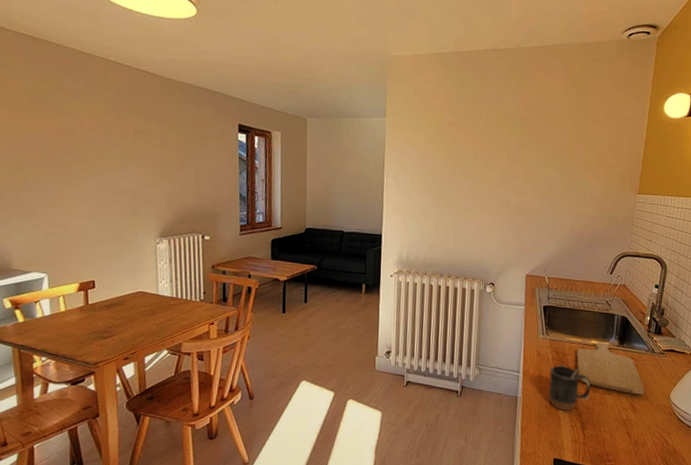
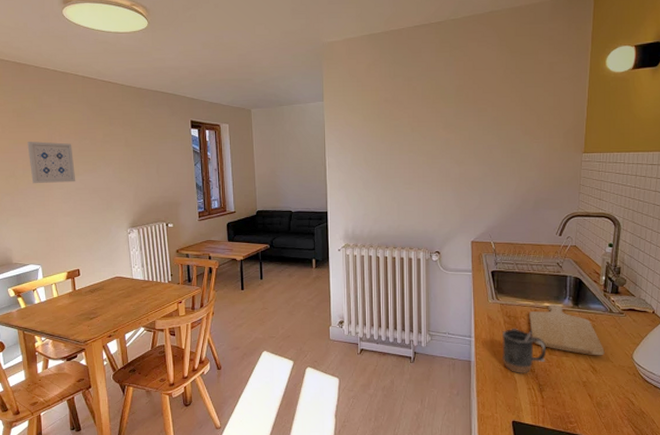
wall art: none [40,130,98,181] -> present [27,141,76,184]

